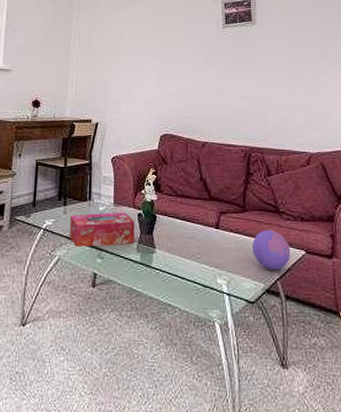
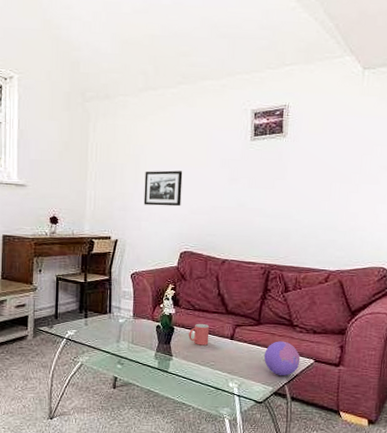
tissue box: present [70,212,135,247] -> none [91,324,153,355]
picture frame: none [123,55,161,90] -> present [143,170,183,207]
mug: none [172,210,193,236] -> present [189,323,210,346]

